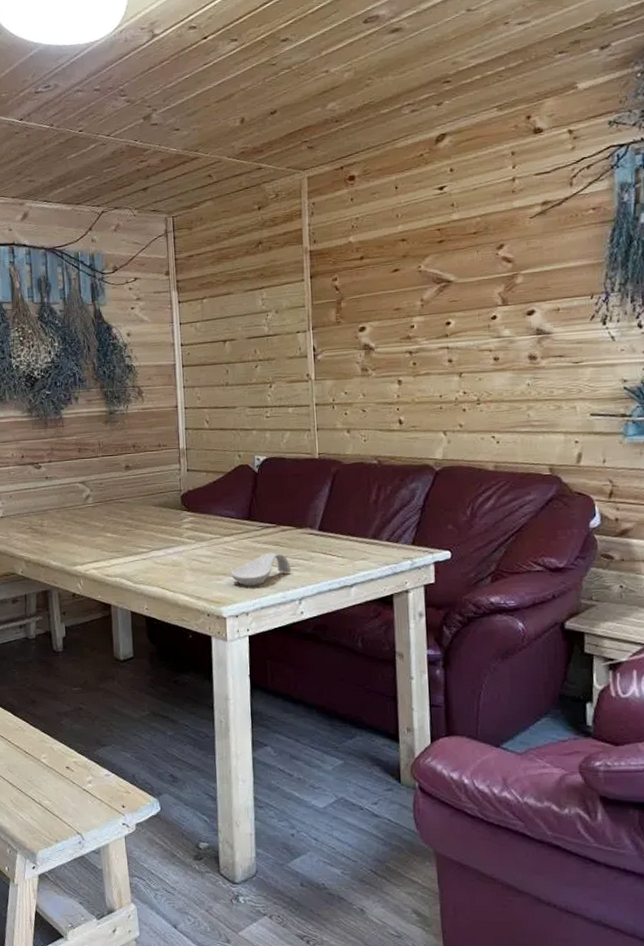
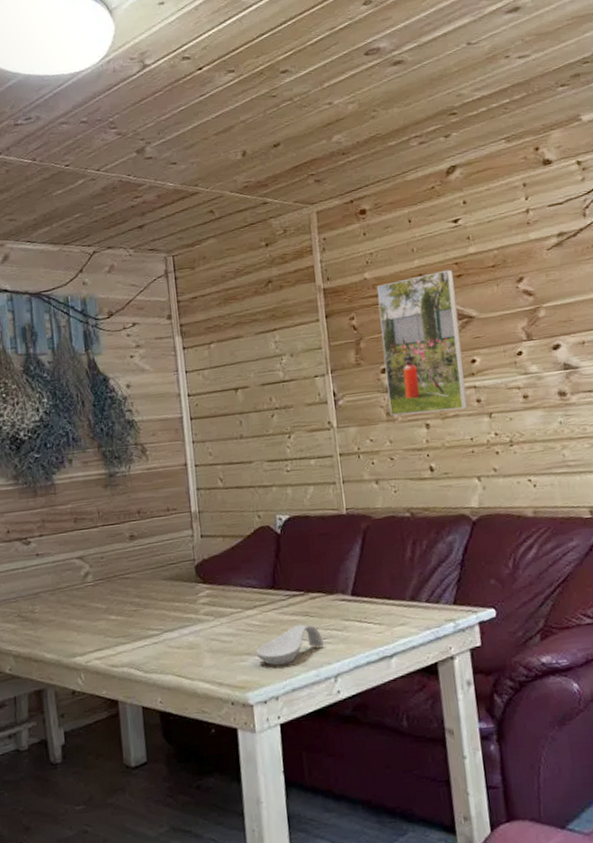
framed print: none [360,235,439,372] -> present [376,269,468,417]

